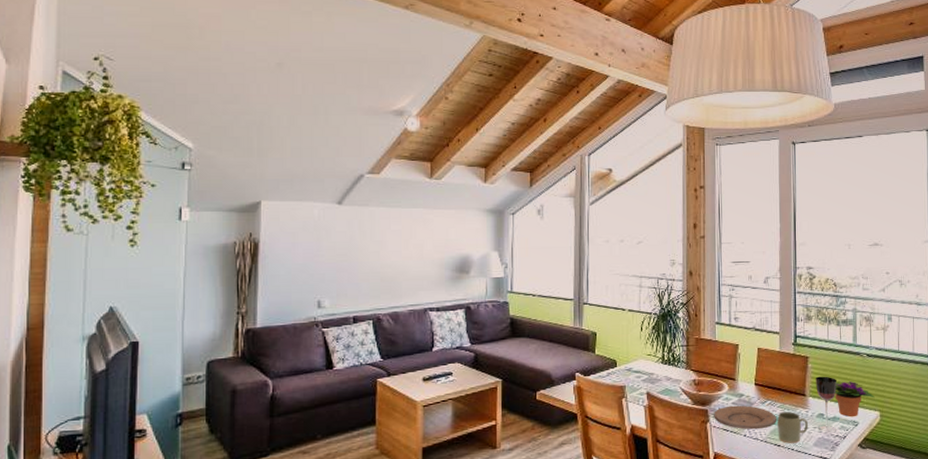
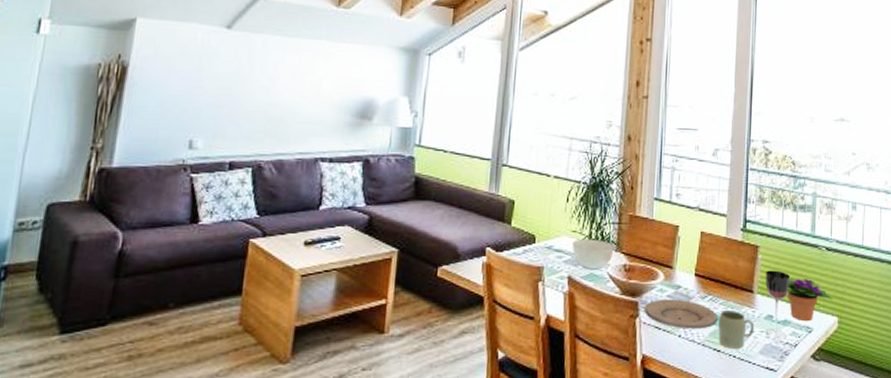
bowl: none [648,360,684,386] -> present [572,238,614,270]

